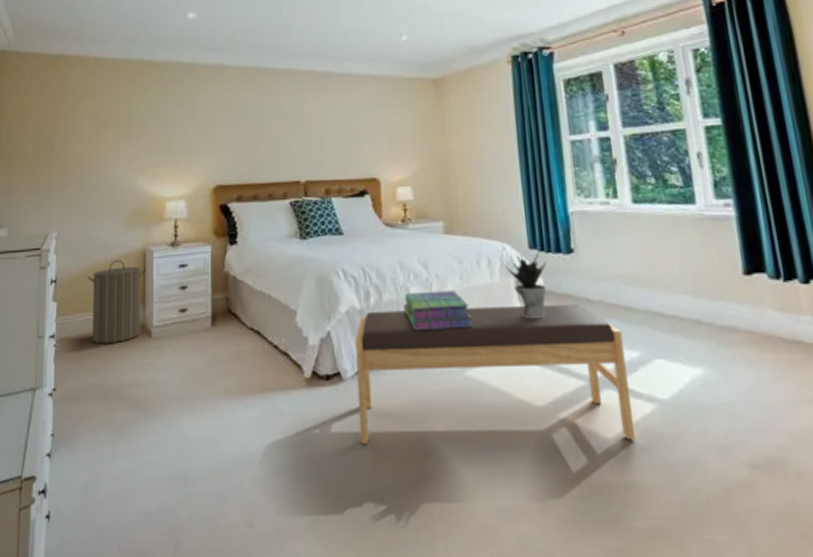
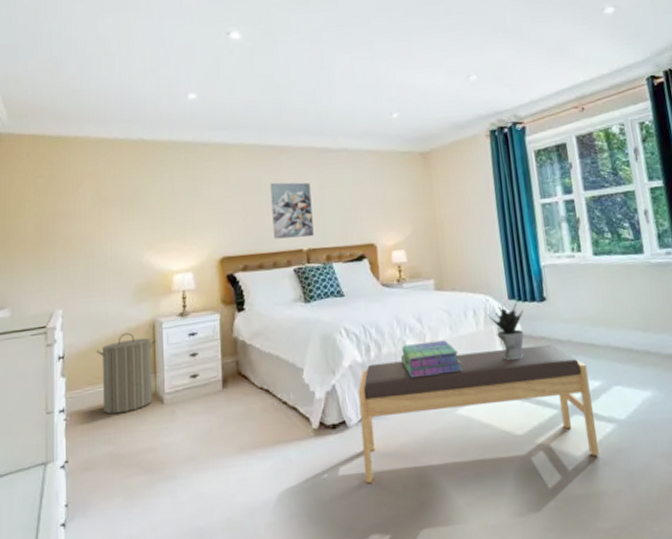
wall art: none [268,108,312,169] -> present [270,182,314,239]

